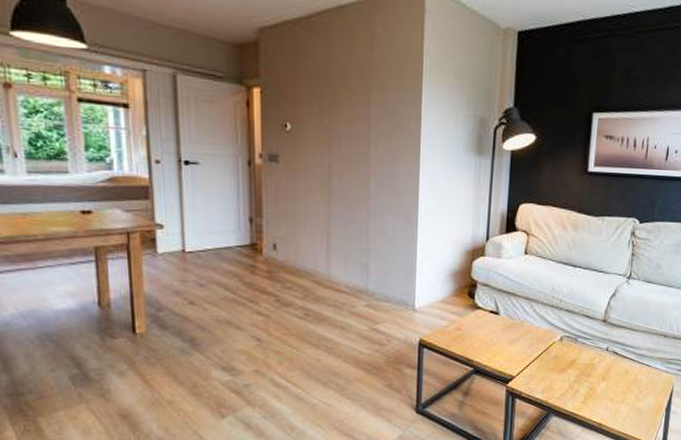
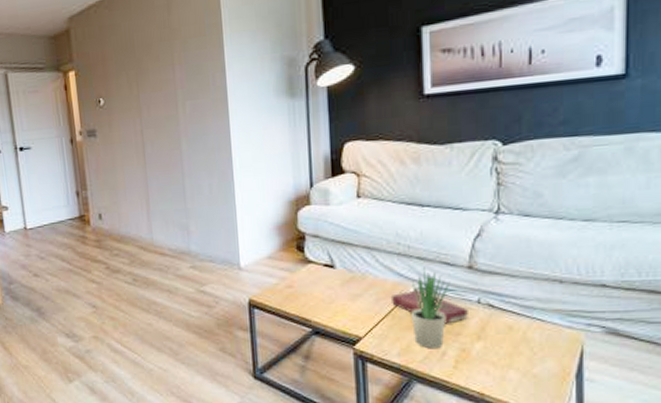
book: none [541,338,599,367] -> present [390,291,468,324]
potted plant: none [555,318,588,387] -> present [412,267,449,349]

